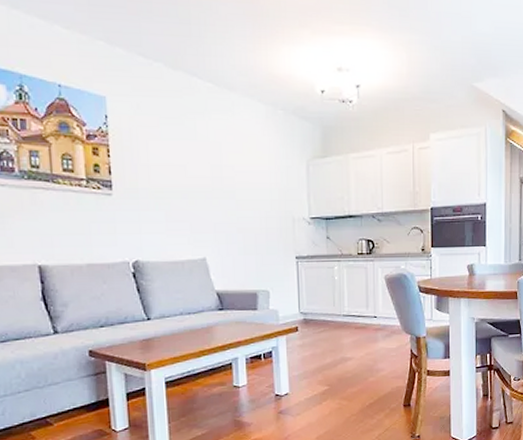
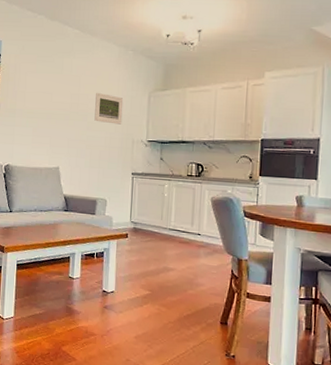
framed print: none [243,162,279,201] -> present [94,92,124,125]

